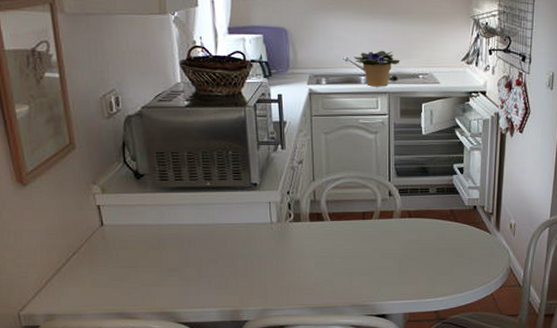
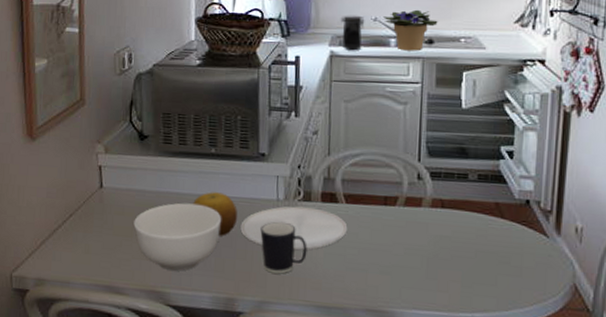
bowl: none [138,233,222,293] -> present [133,202,221,271]
fruit: none [194,221,236,258] -> present [193,192,237,236]
plate: none [240,227,333,264] -> present [240,206,348,251]
mug: none [258,241,300,285] -> present [260,221,308,274]
jar: none [316,56,338,88] -> present [340,15,365,51]

